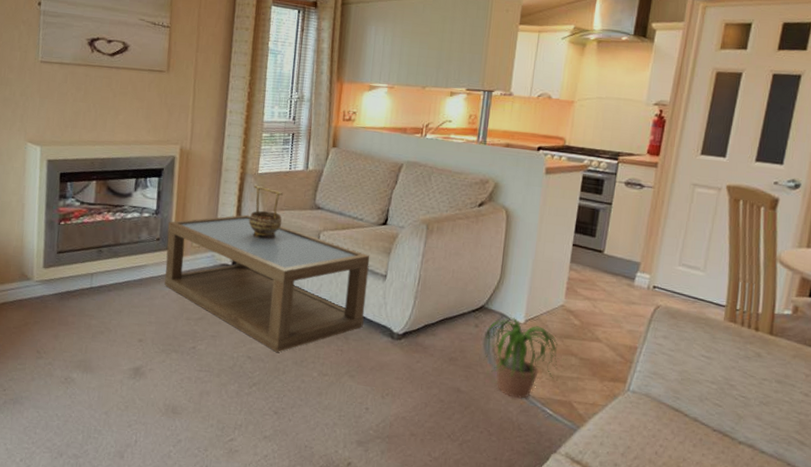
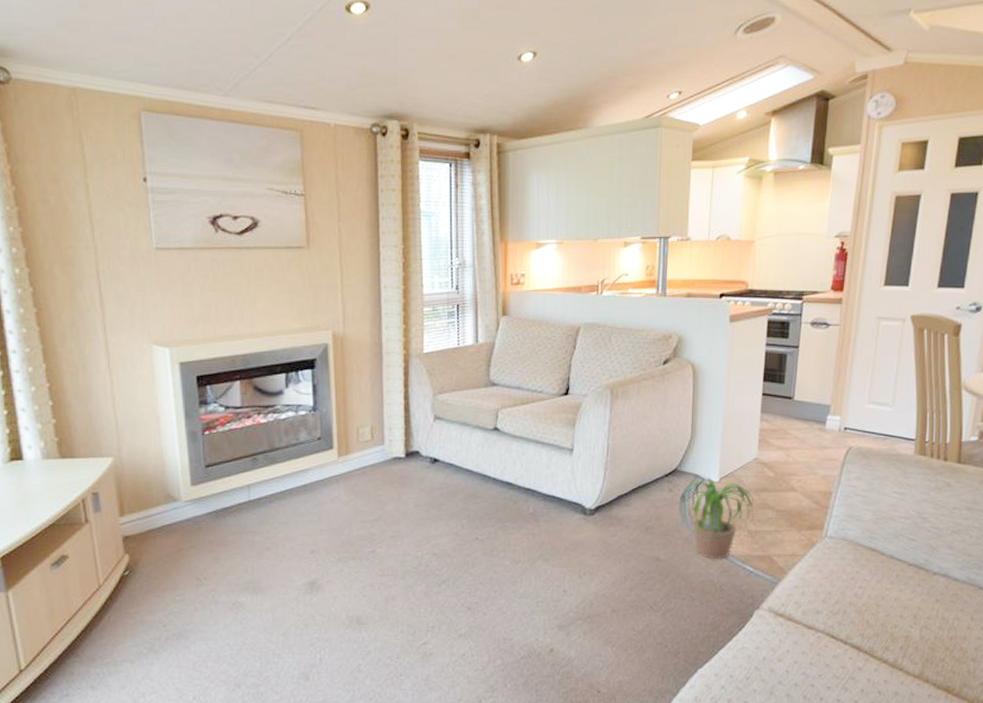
coffee table: present [164,214,370,352] -> none [328,400,554,545]
decorative bowl: present [248,185,283,240] -> none [418,366,456,426]

